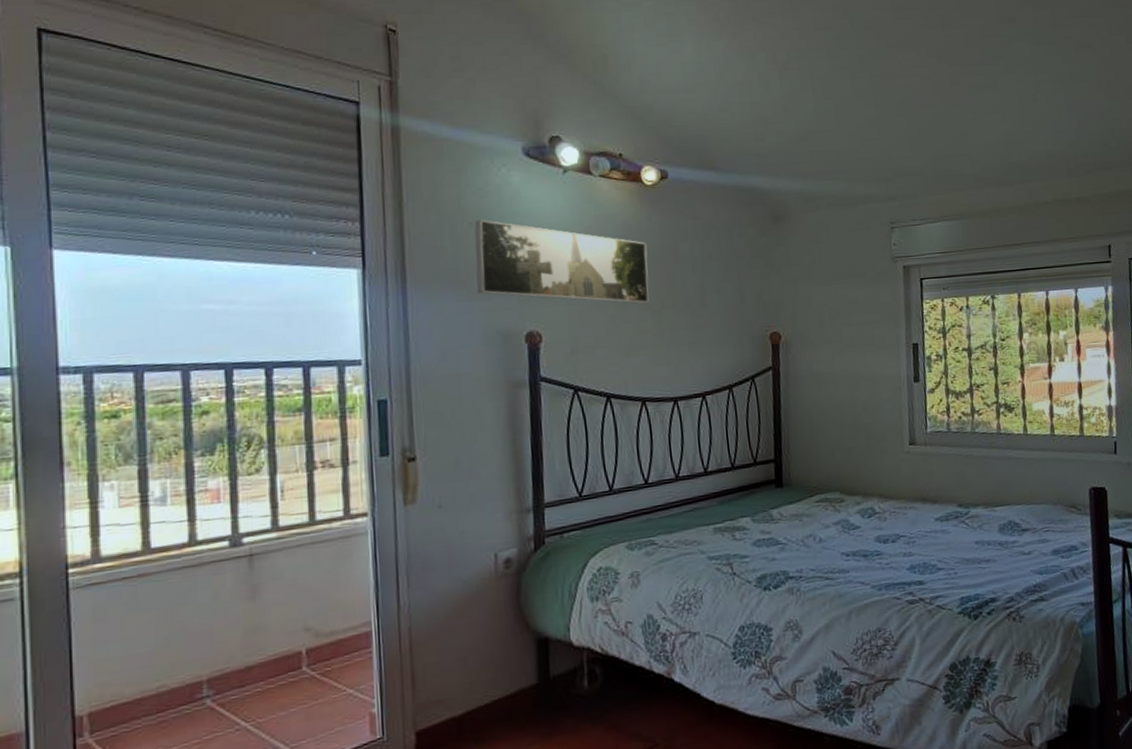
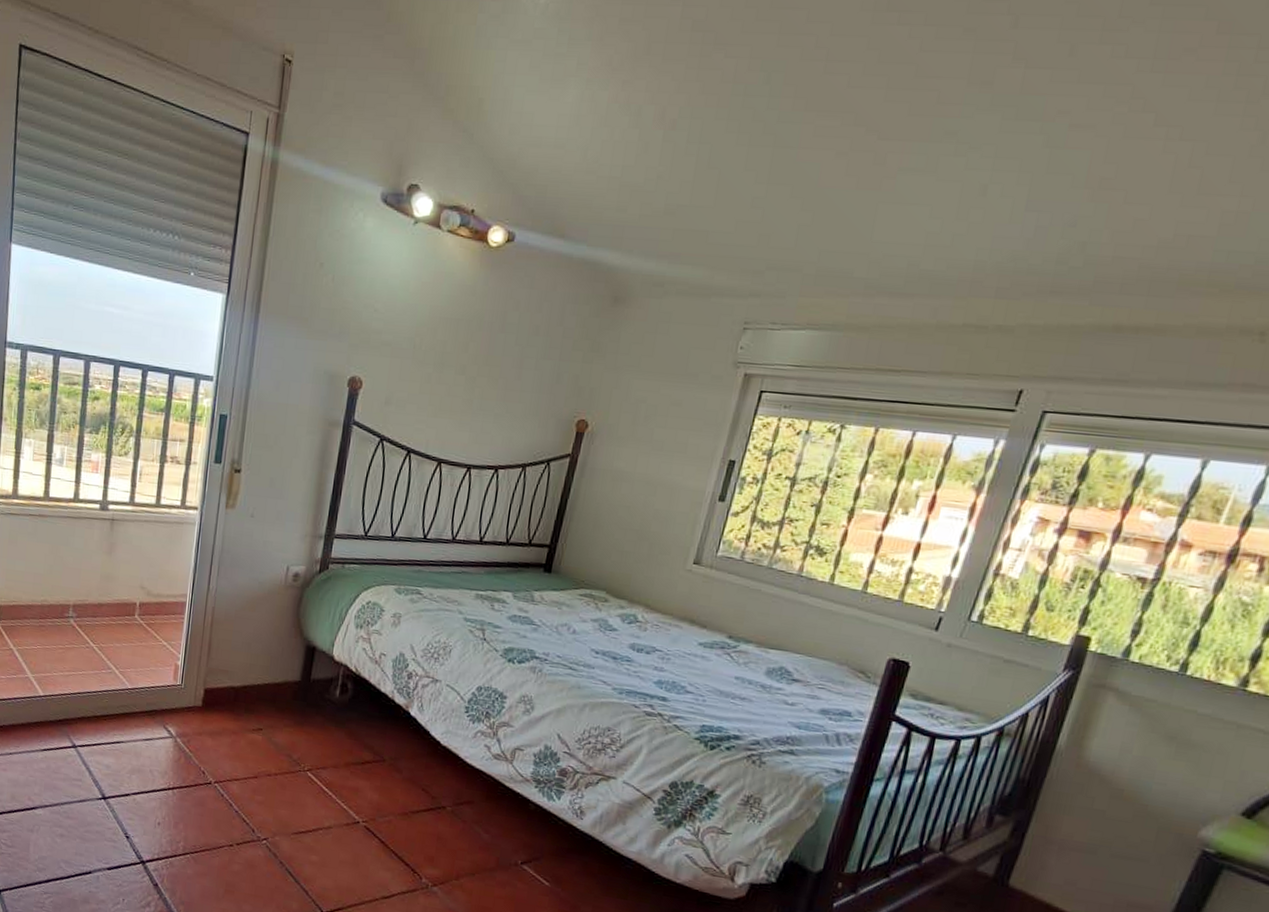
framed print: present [474,219,649,304] -> none [316,261,477,369]

